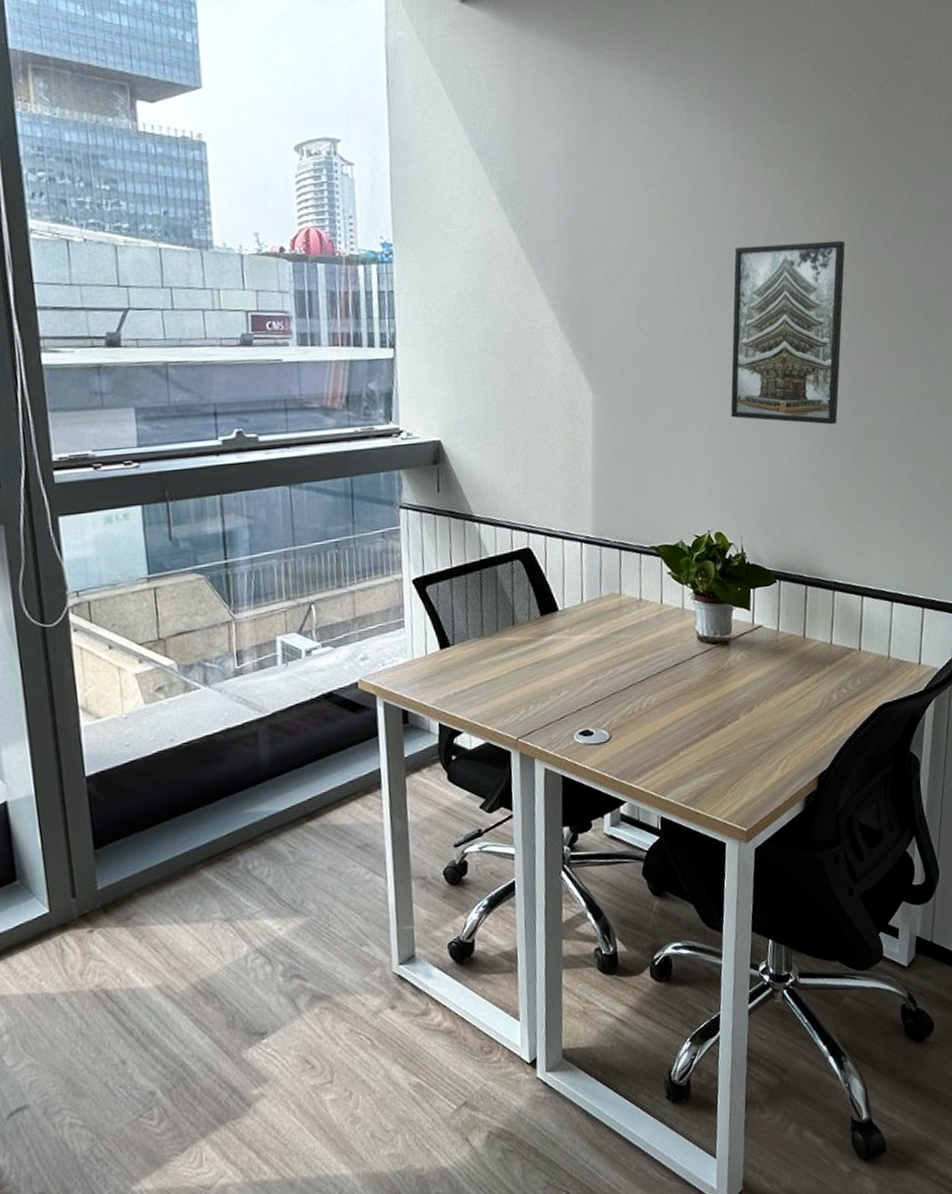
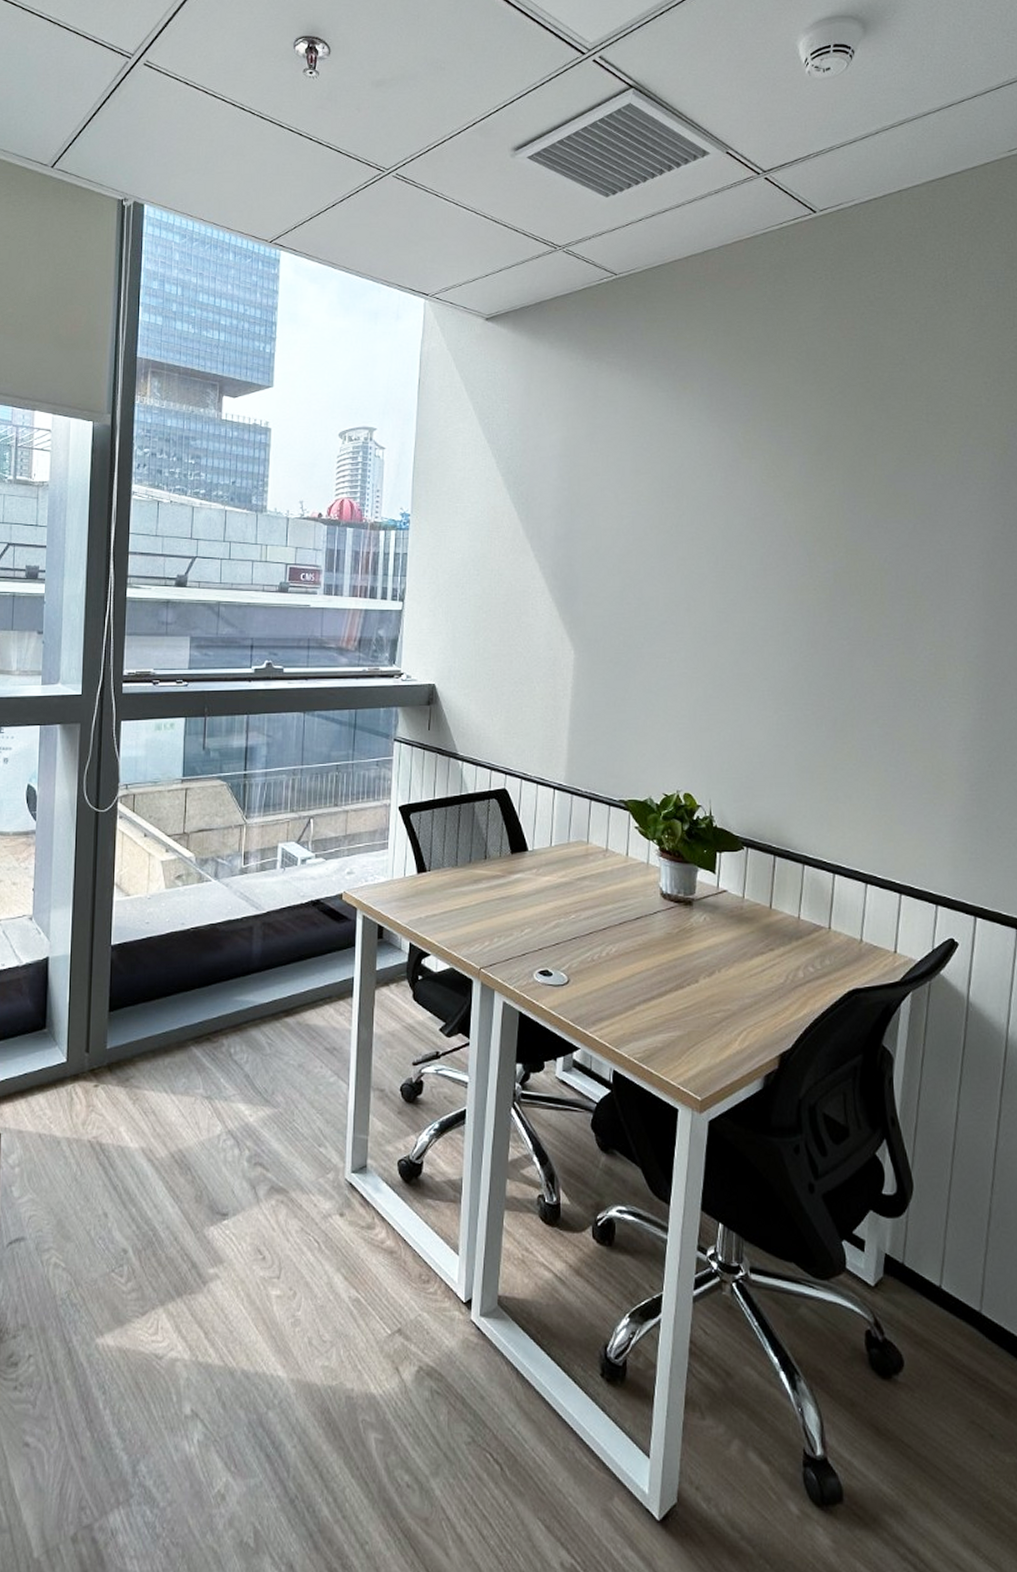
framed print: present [730,240,846,425] -> none [705,527,827,700]

